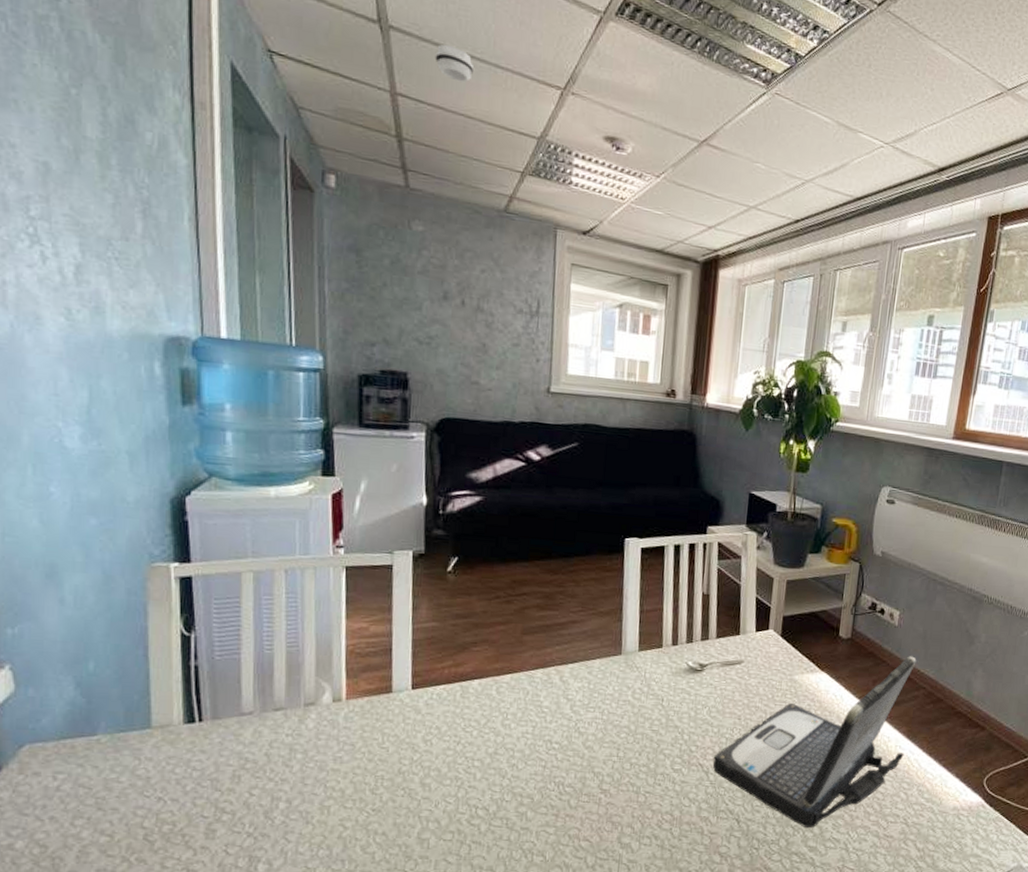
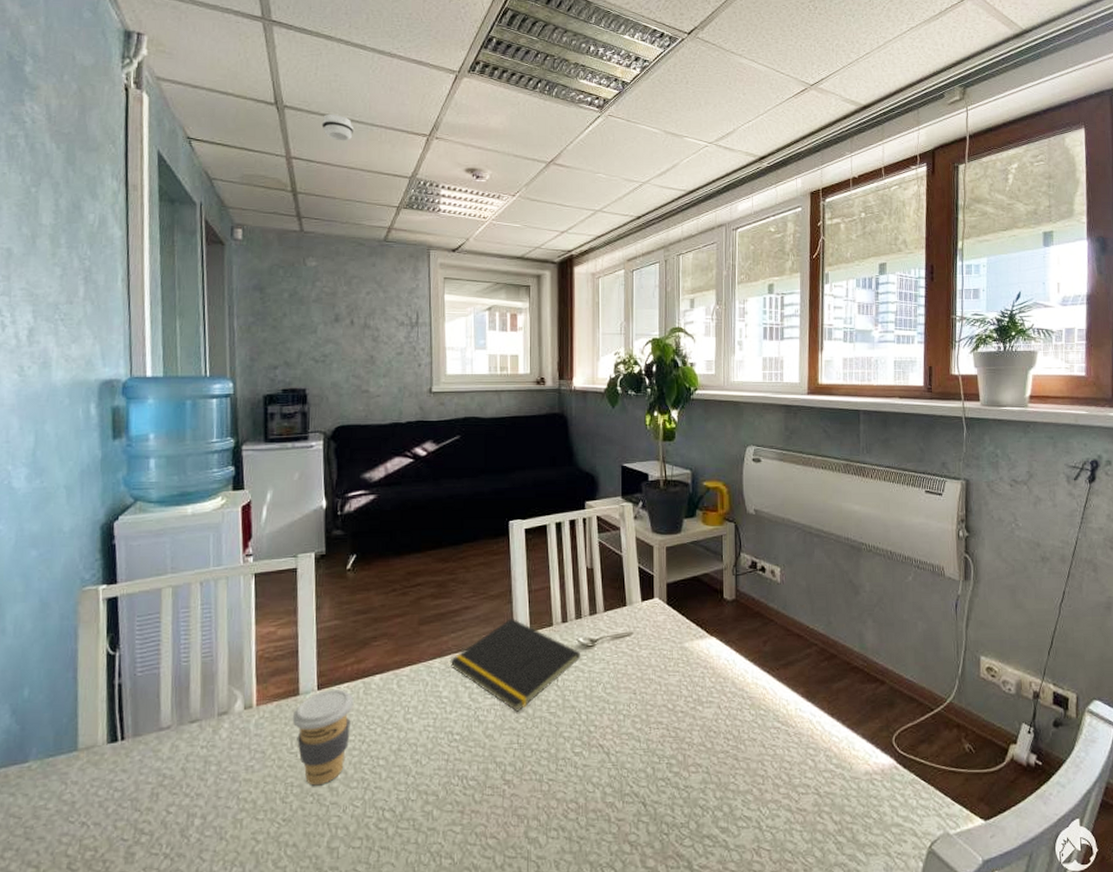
coffee cup: none [384,690,450,781] -> present [292,689,354,786]
notepad: none [552,637,689,727] -> present [450,619,581,712]
laptop: present [713,656,917,829] -> none [612,612,806,807]

